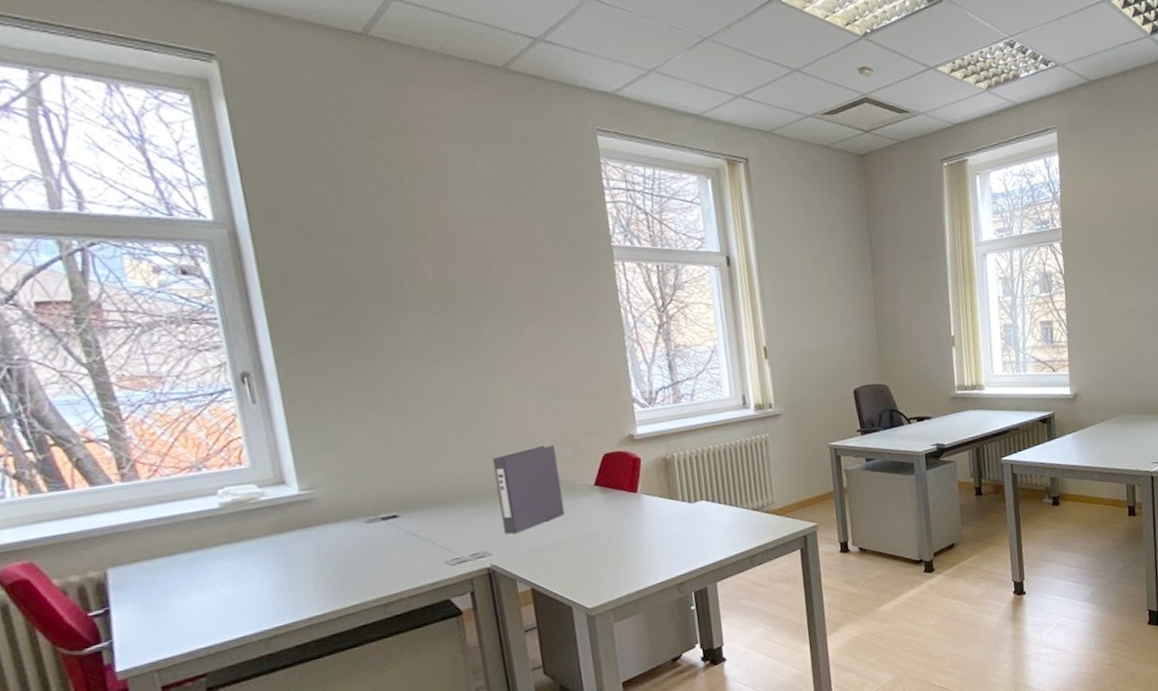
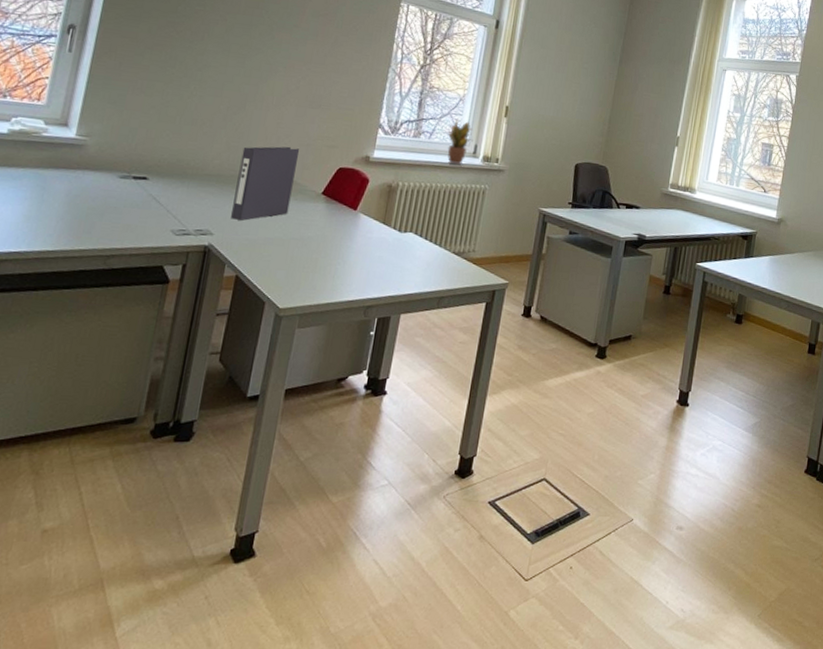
potted plant: none [710,371,739,422] -> present [447,118,473,165]

